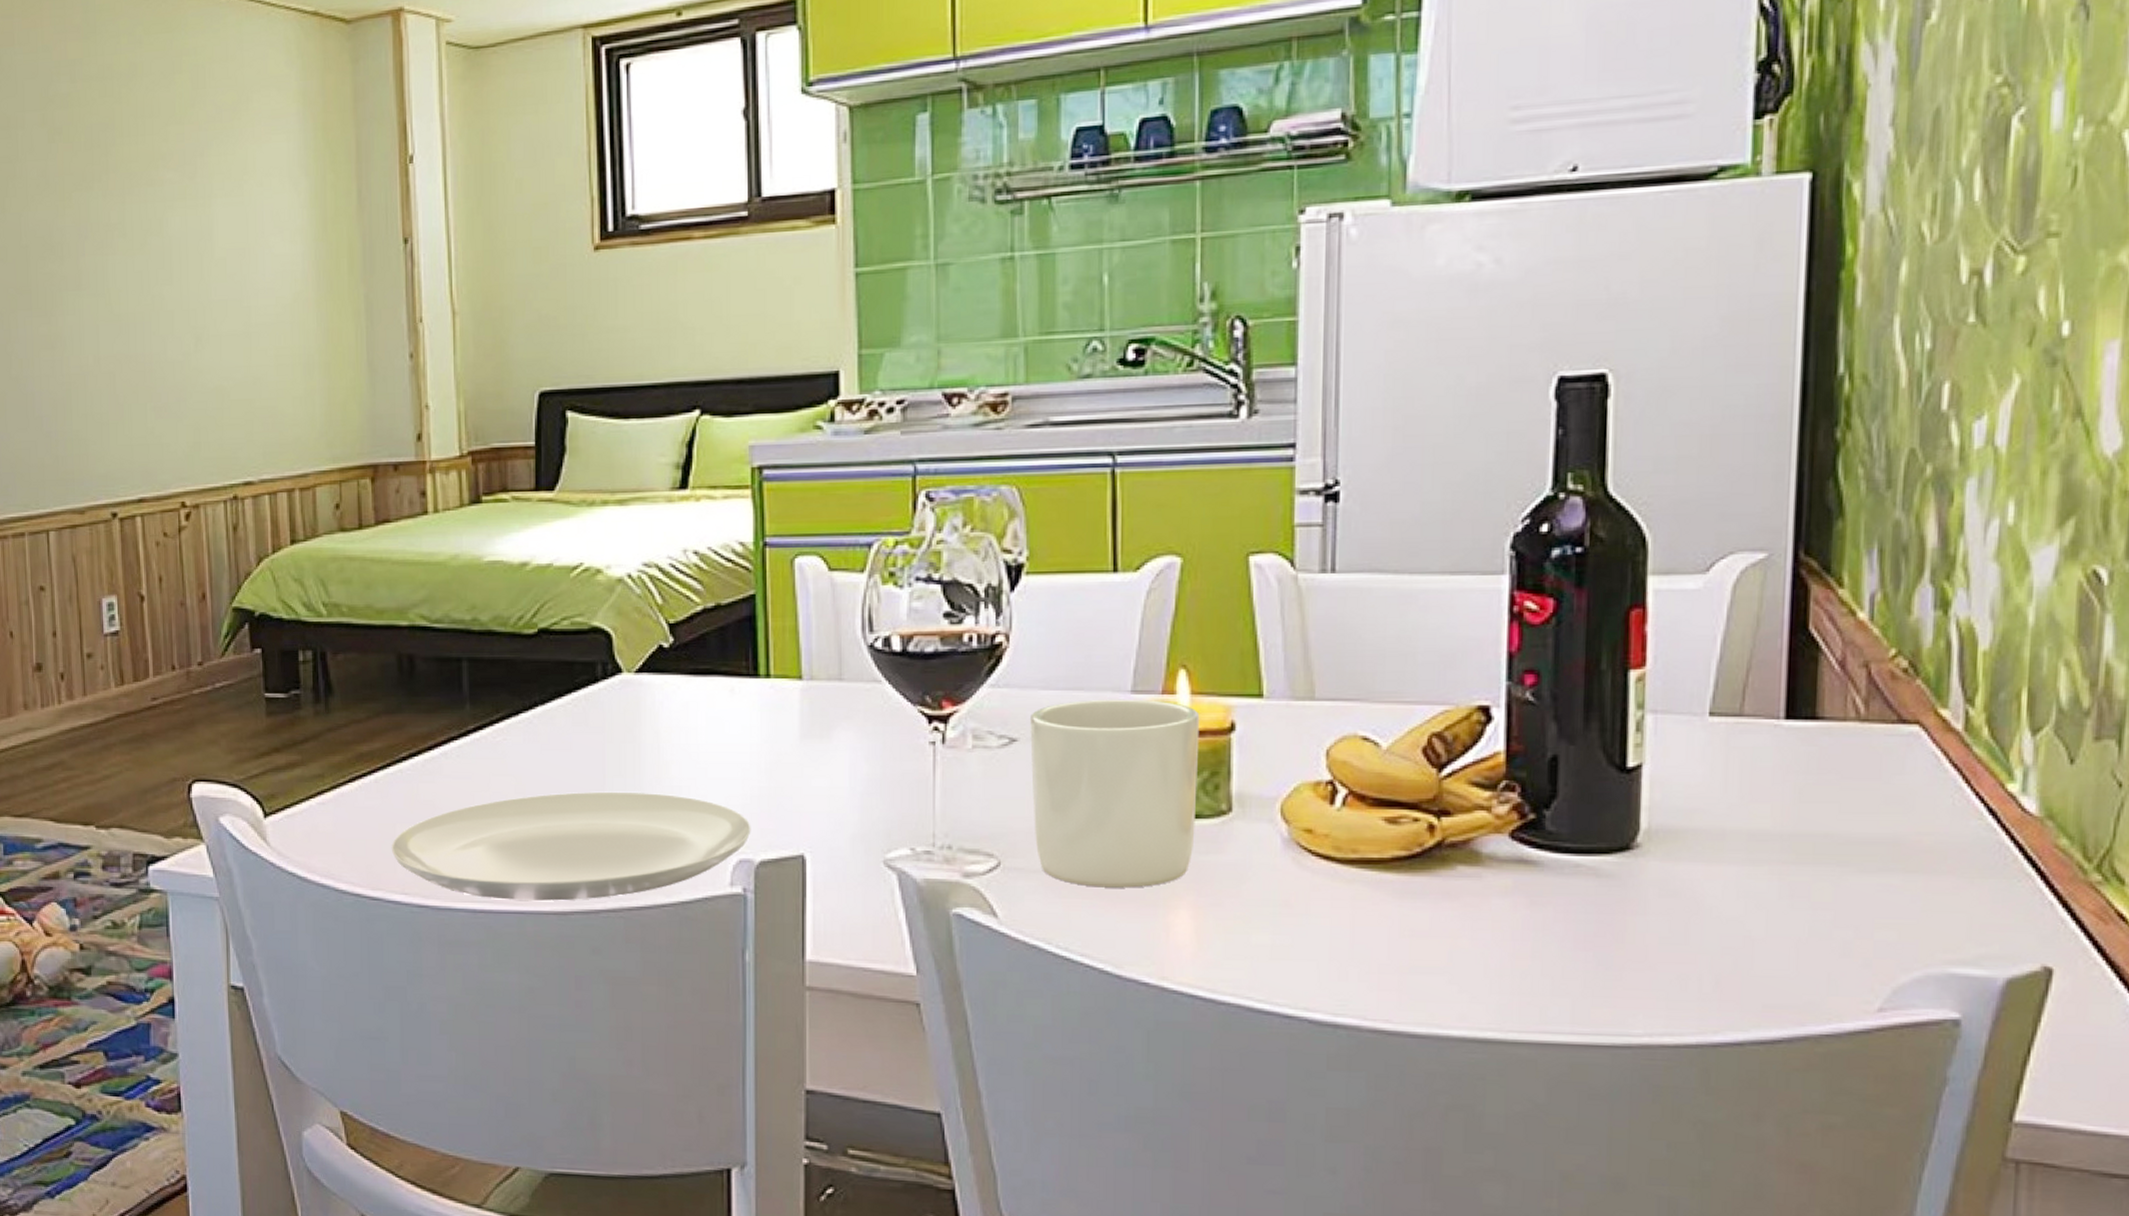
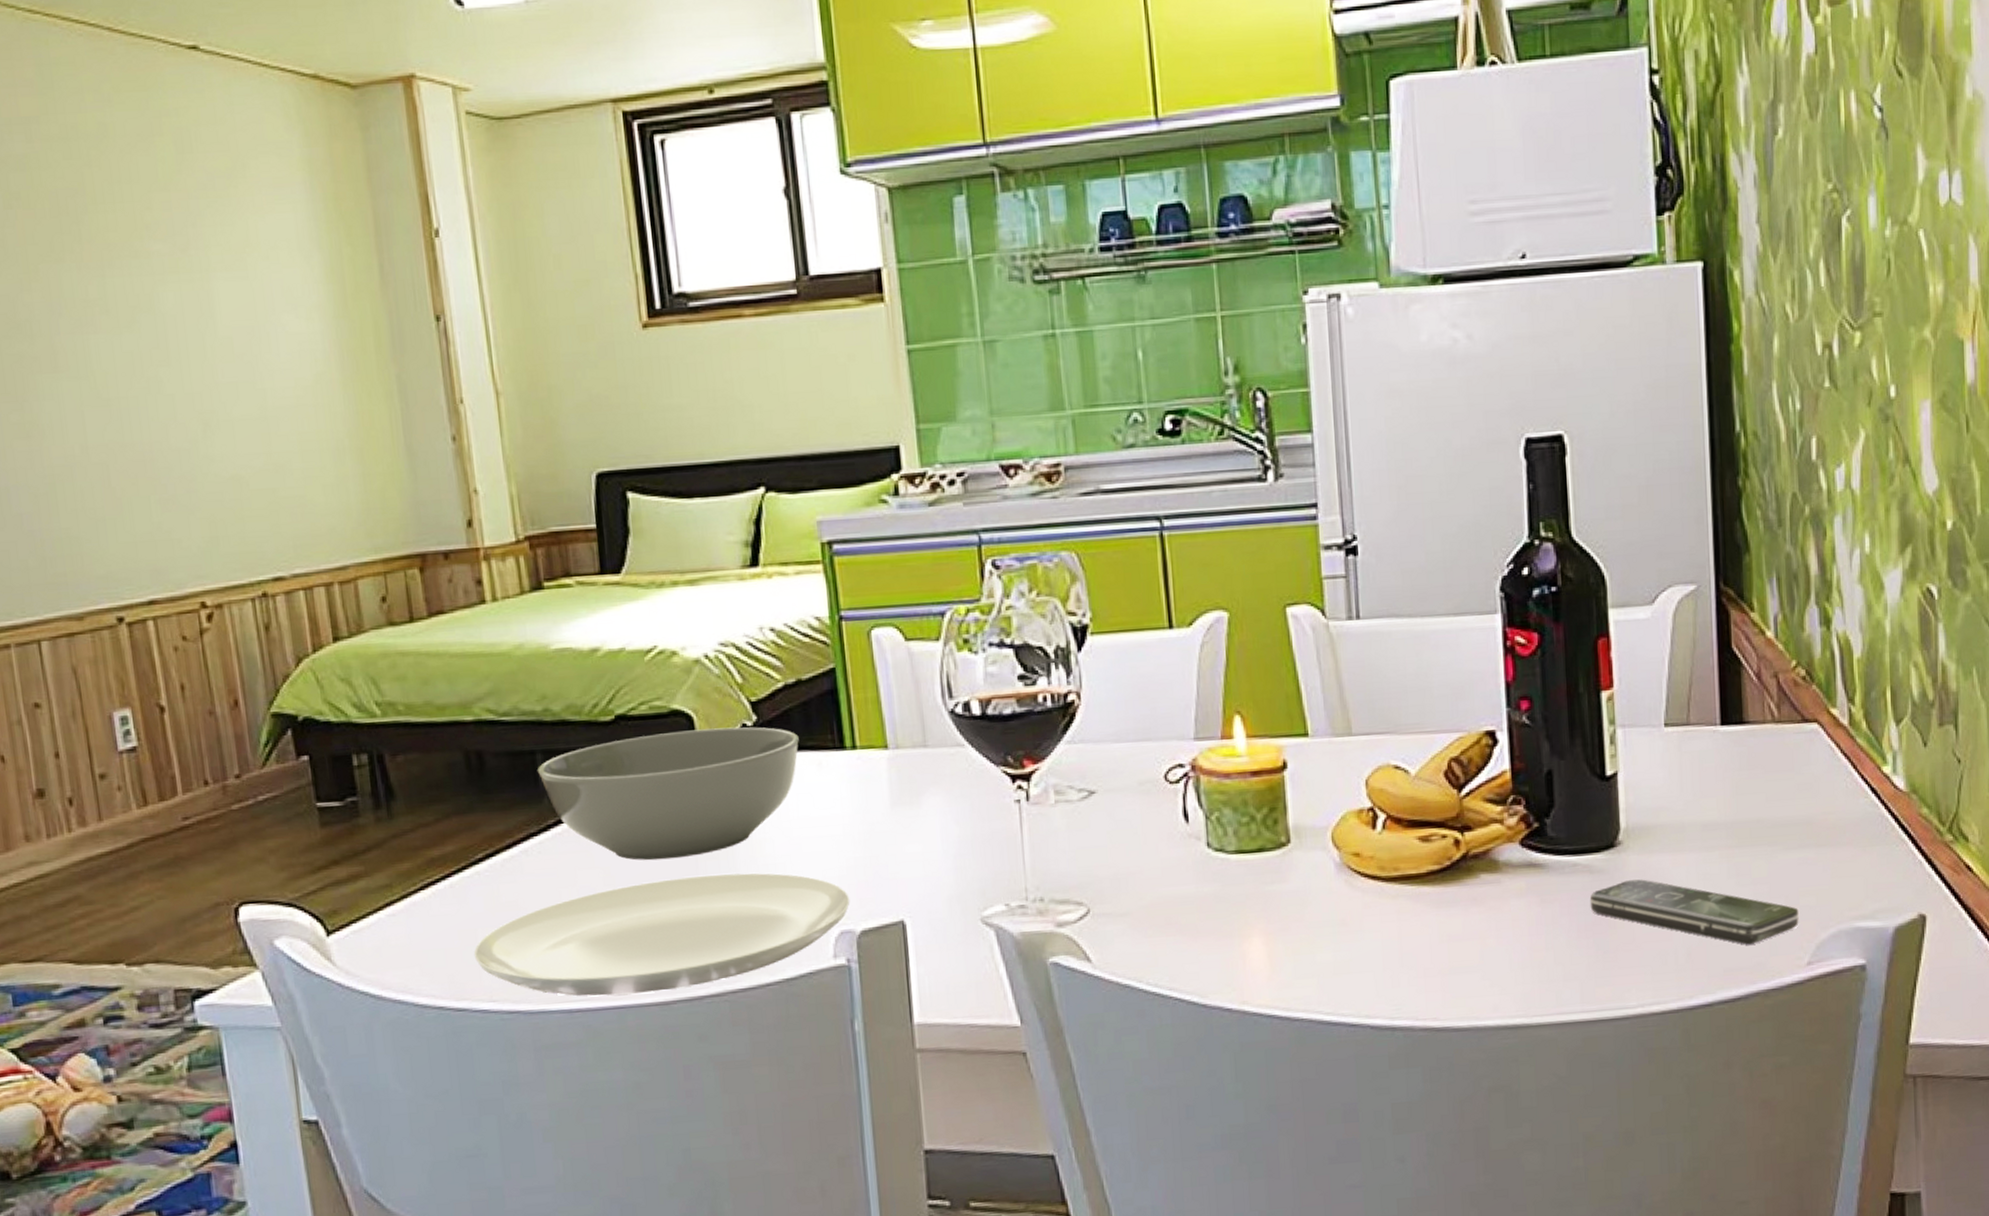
bowl: none [461,647,713,773] -> present [536,727,799,860]
mug: present [1030,699,1200,888] -> none [1106,745,1261,925]
mobile phone: none [1592,889,1872,980] -> present [1589,879,1799,945]

